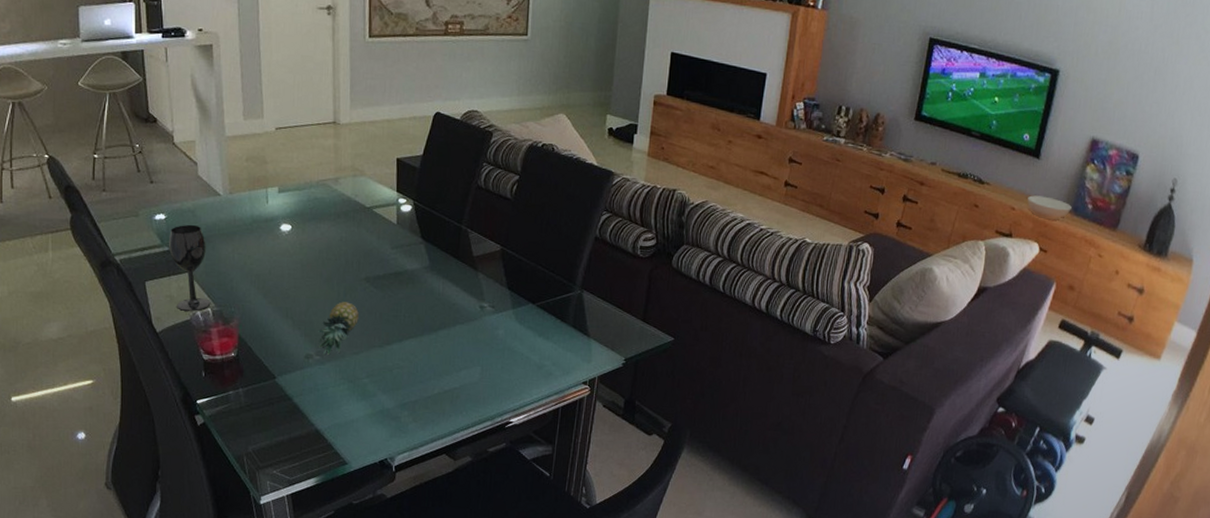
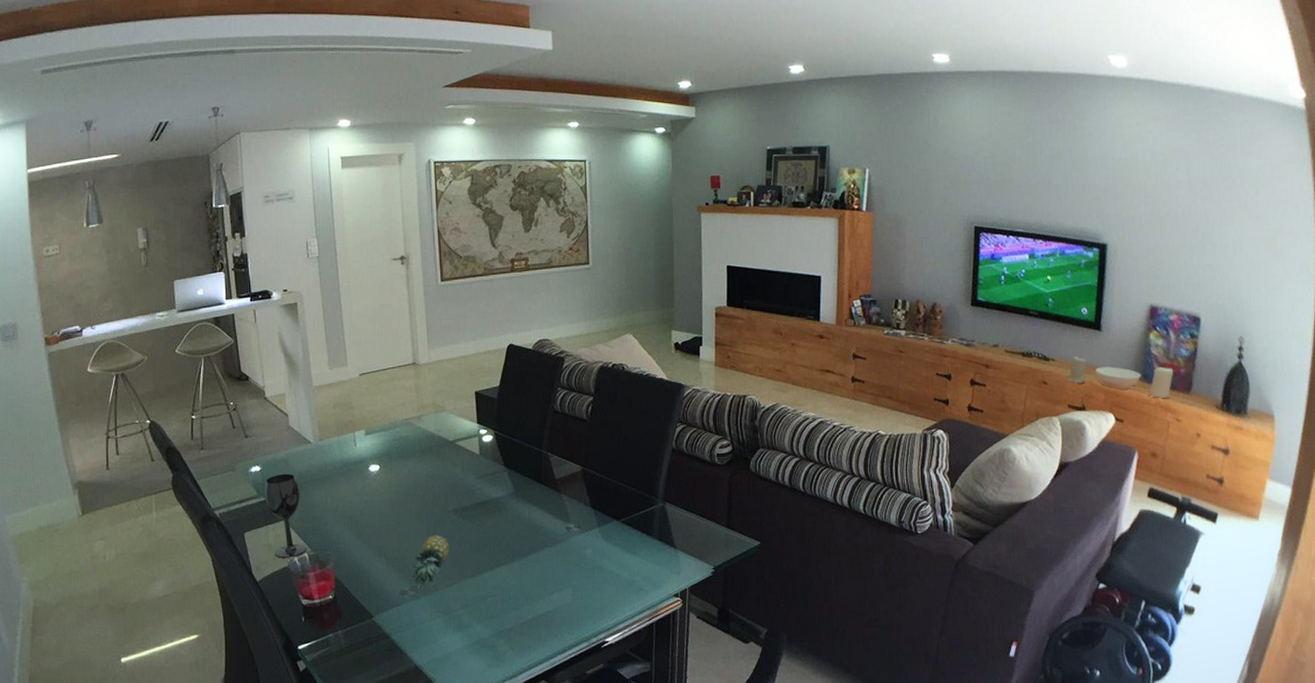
candle: none [998,181,1021,210] -> present [1066,356,1086,384]
candle: none [1076,200,1104,234] -> present [1149,366,1174,399]

